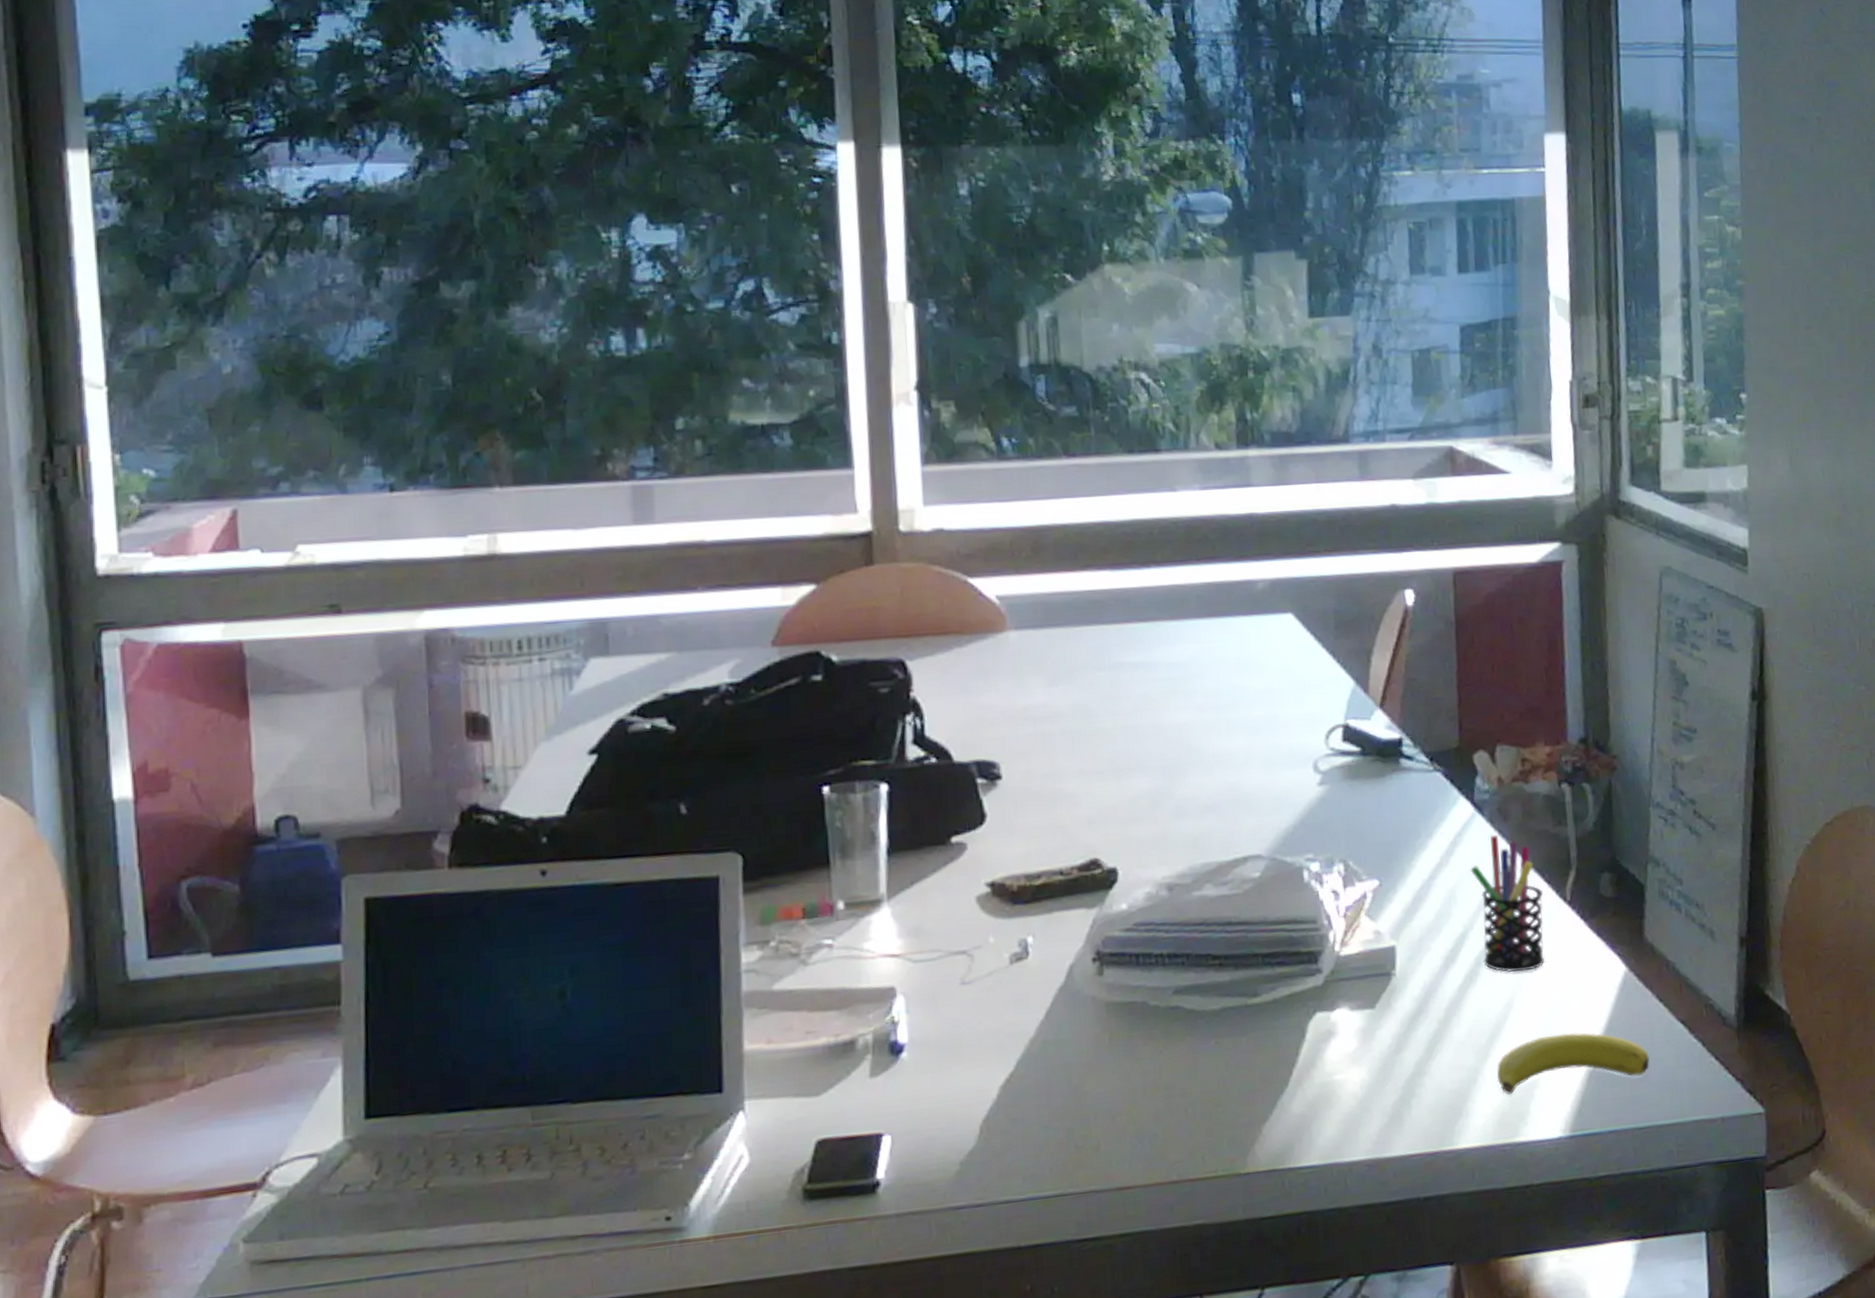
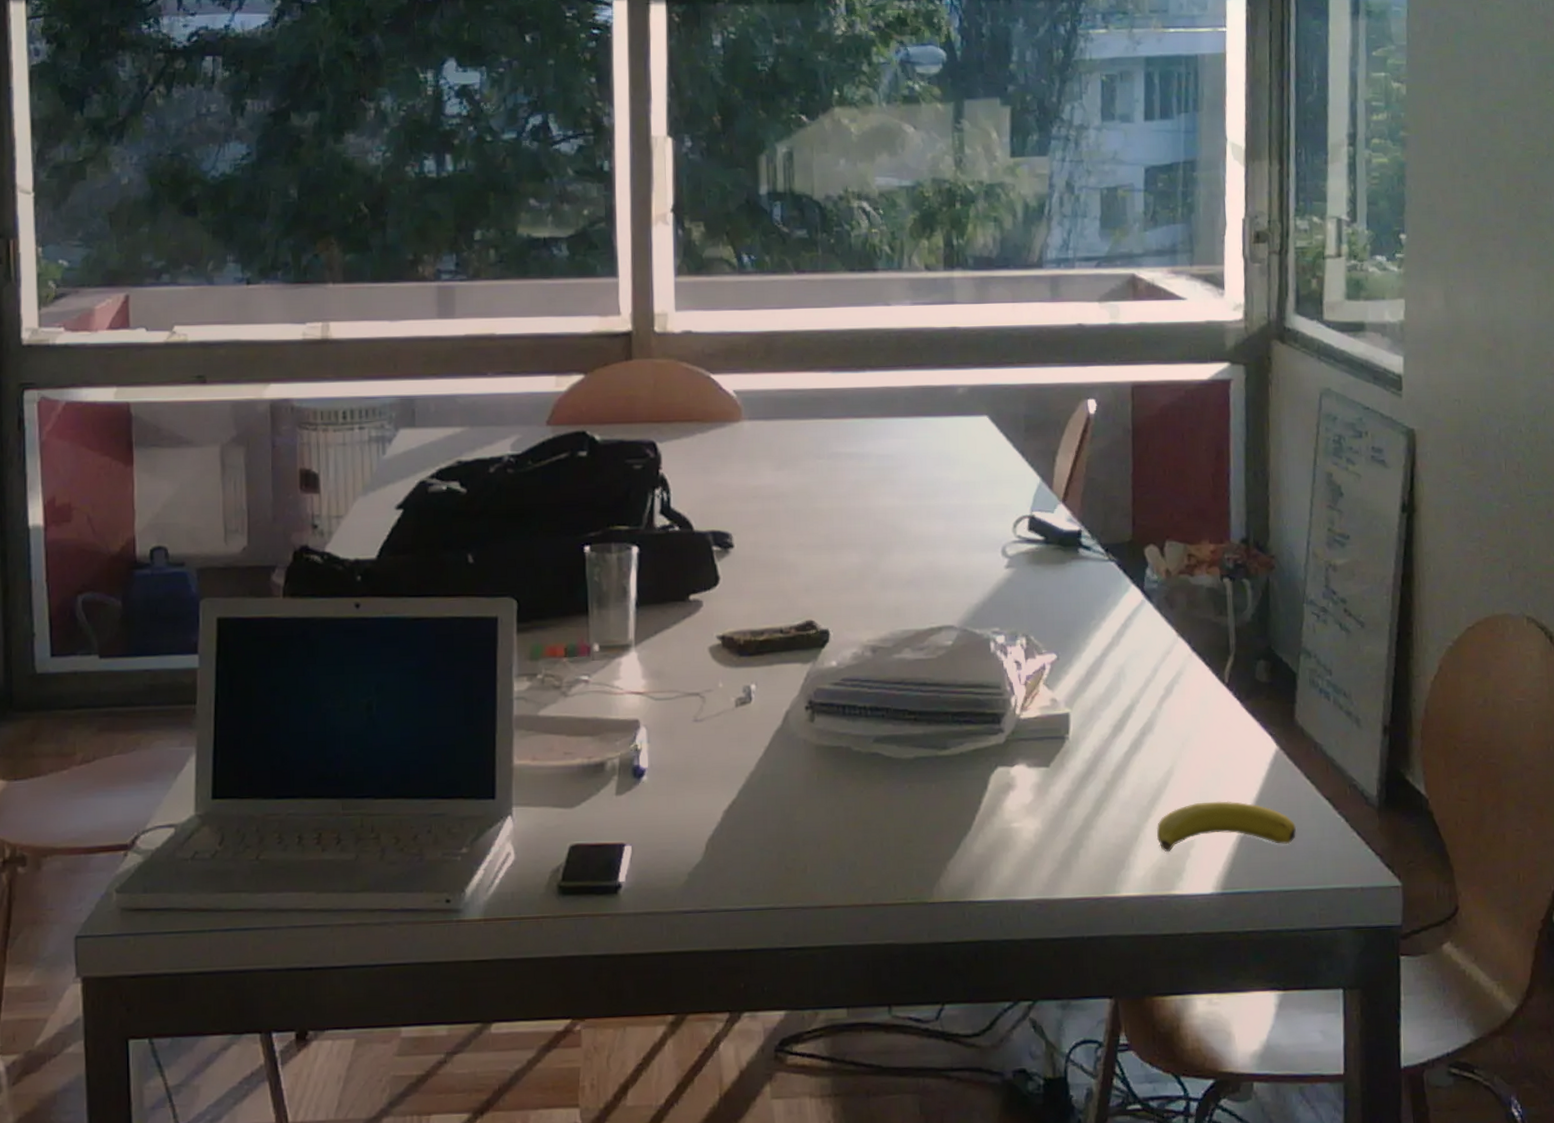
pen holder: present [1470,834,1545,972] -> none [1138,620,1204,744]

